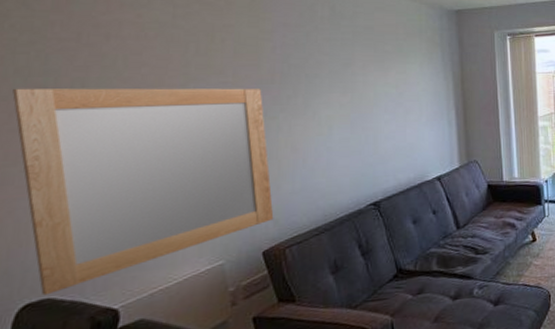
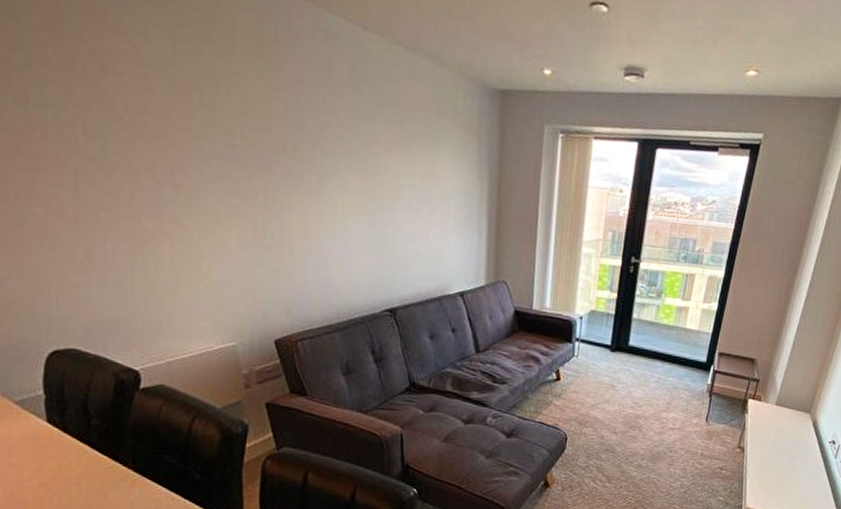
home mirror: present [12,88,274,296] -> none [13,118,286,346]

